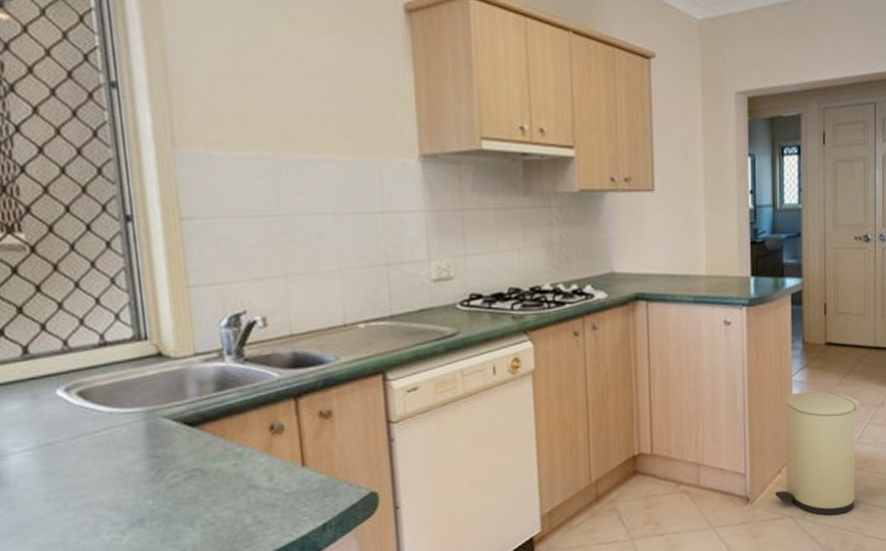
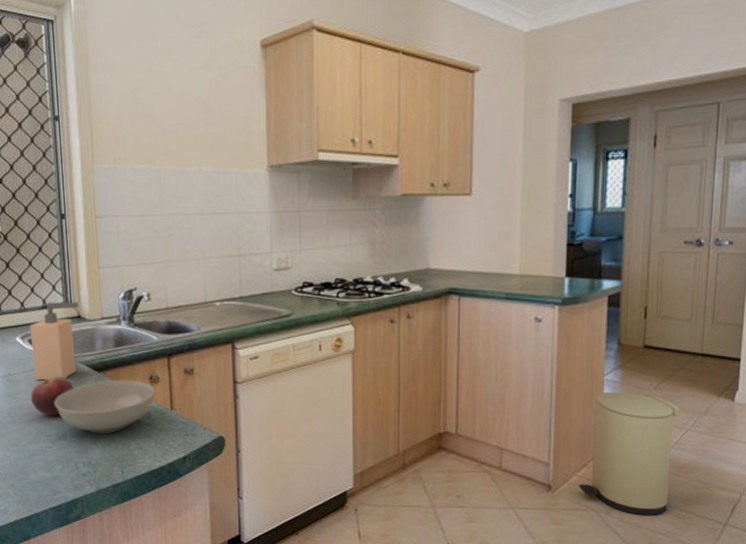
soap dispenser: none [78,334,159,448] -> present [29,301,79,381]
fruit: none [83,438,156,496] -> present [30,376,75,416]
bowl: none [123,433,278,512] -> present [54,380,155,434]

